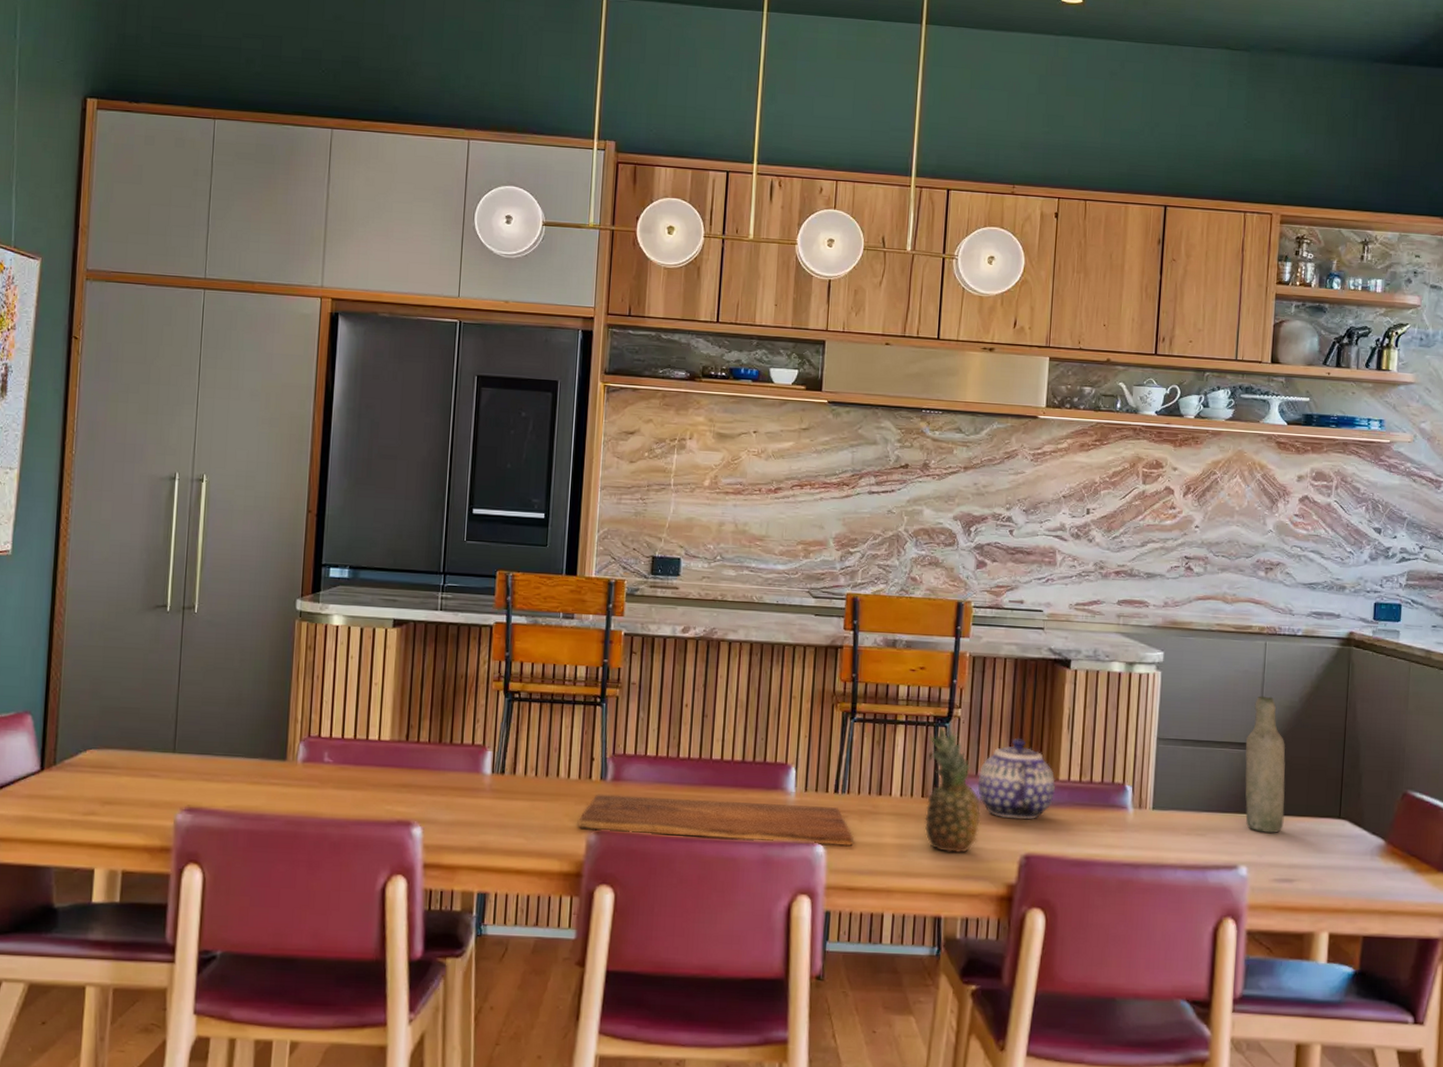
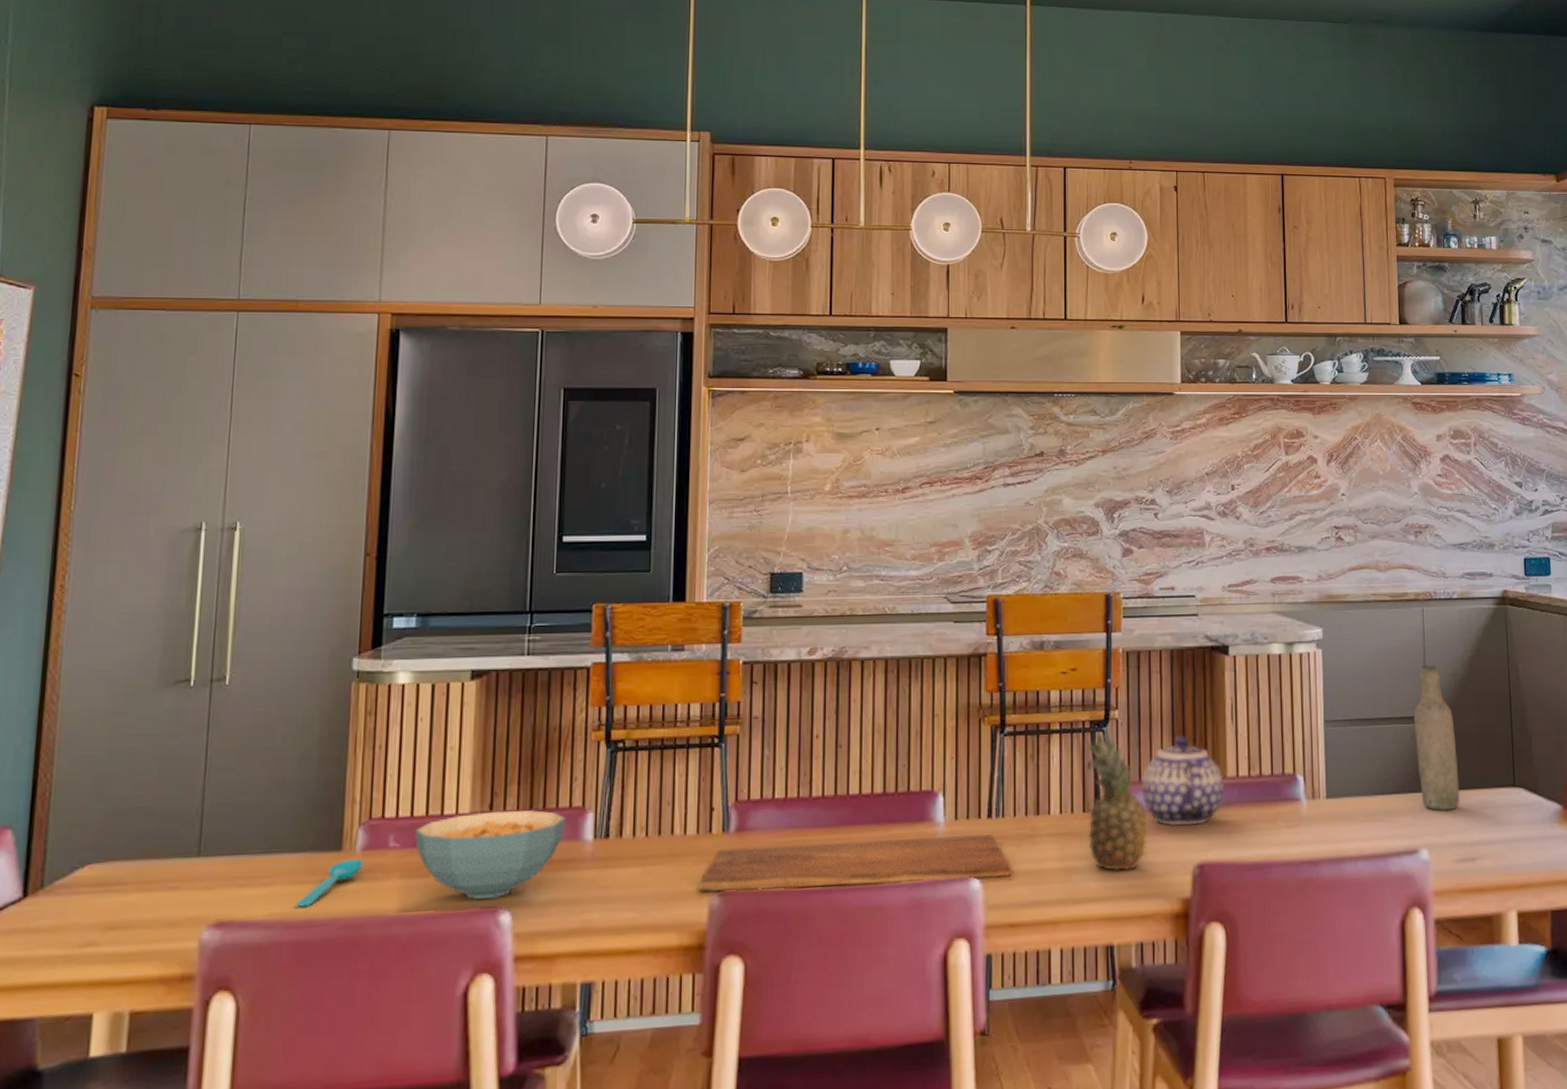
spoon: none [249,768,304,803] -> present [296,858,364,907]
cereal bowl: none [344,741,469,814] -> present [414,810,566,899]

